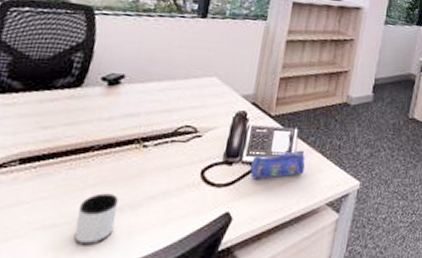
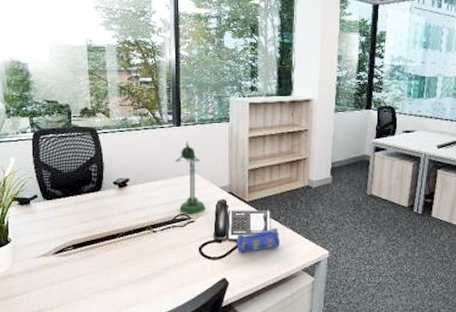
mug: present [73,193,119,246] -> none [118,267,145,304]
desk lamp: none [184,36,224,128] -> present [175,140,206,215]

